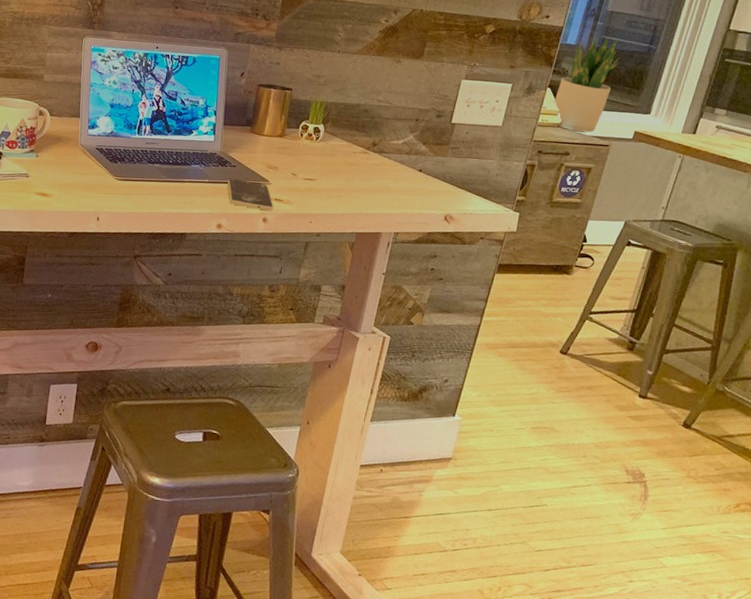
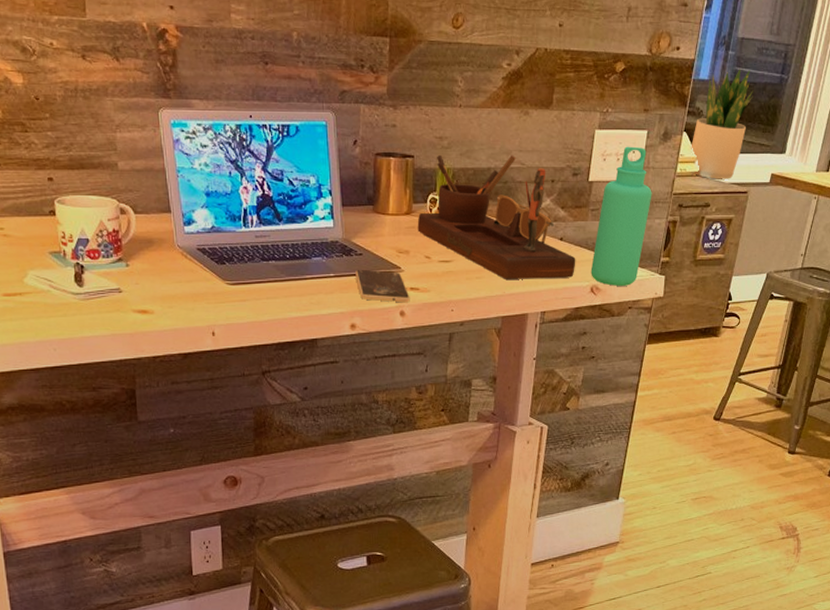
desk organizer: none [287,90,433,205] -> present [417,155,576,279]
water bottle: none [446,96,513,218] -> present [590,146,652,286]

